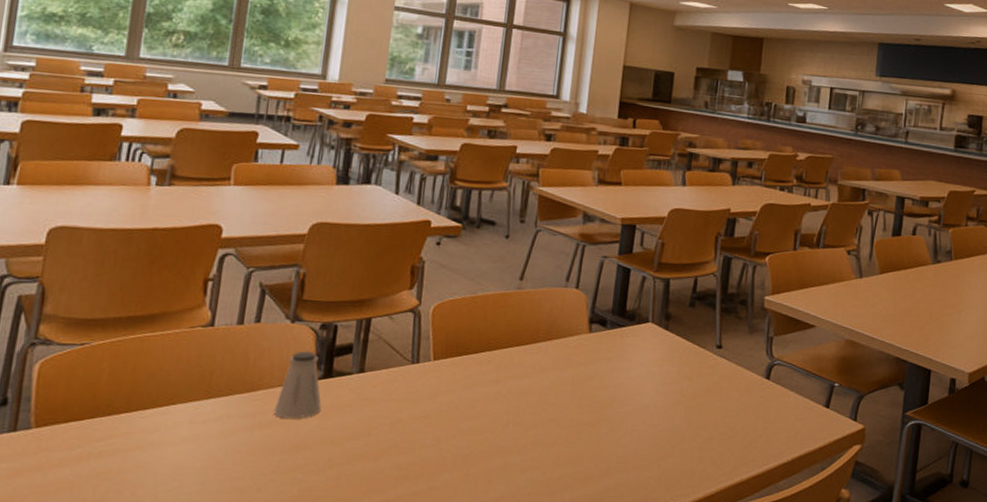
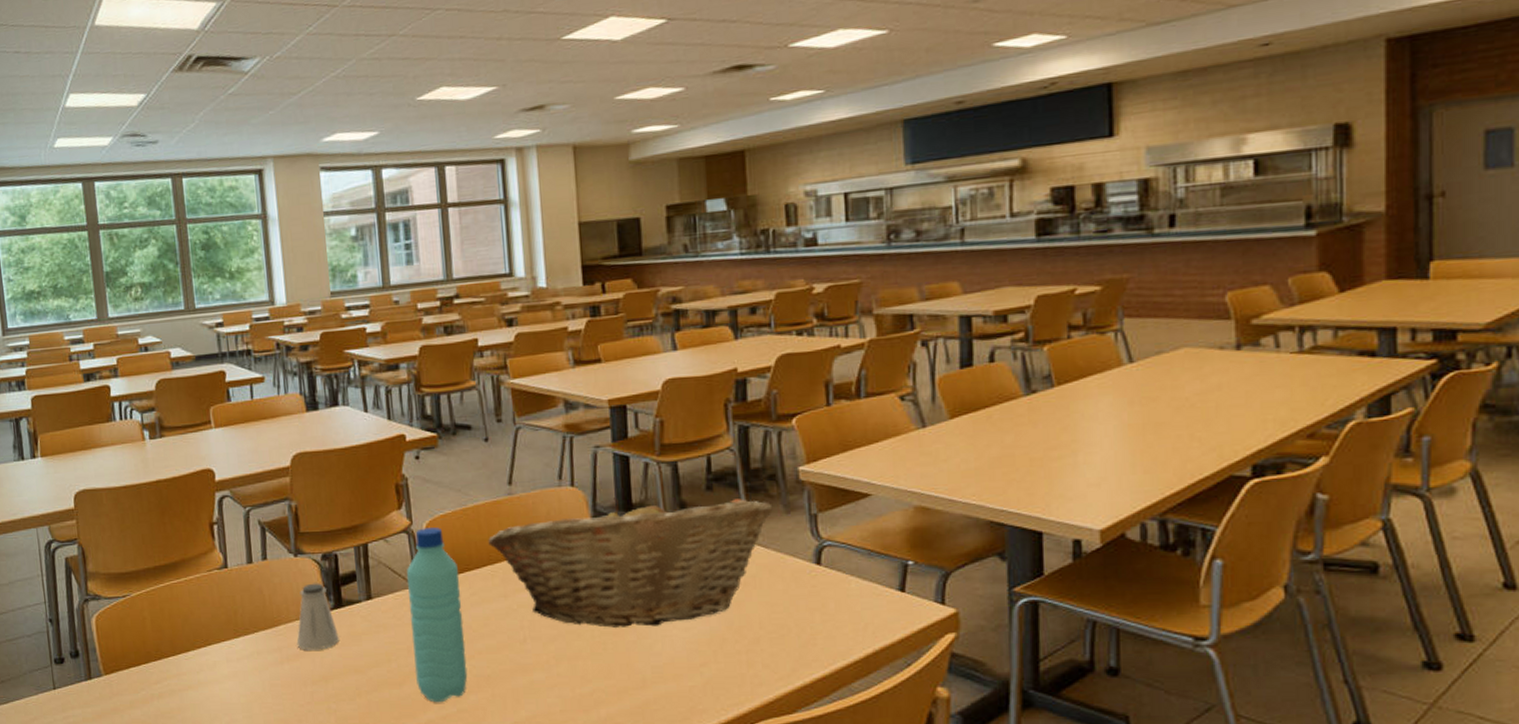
water bottle: none [393,310,457,479] -> present [406,527,468,703]
fruit basket: none [490,303,740,421] -> present [488,497,773,628]

